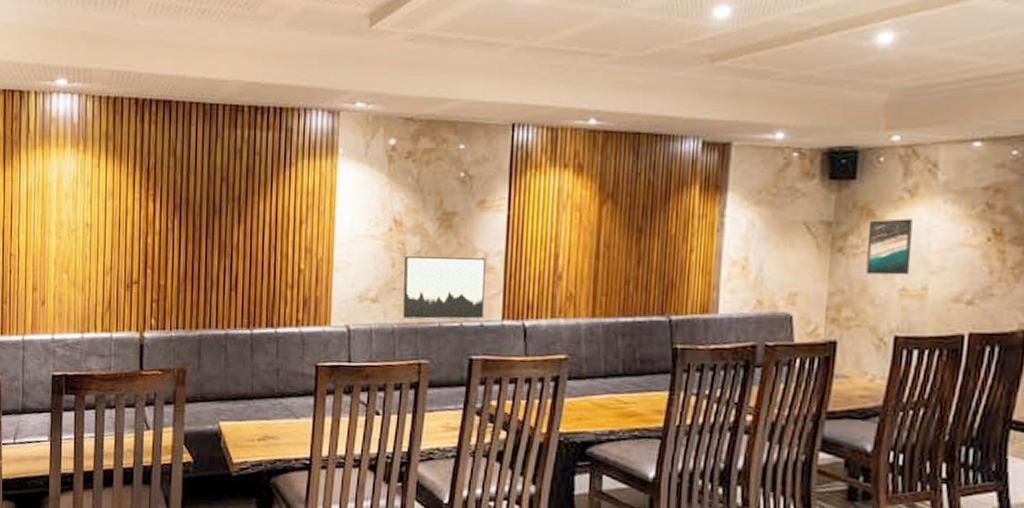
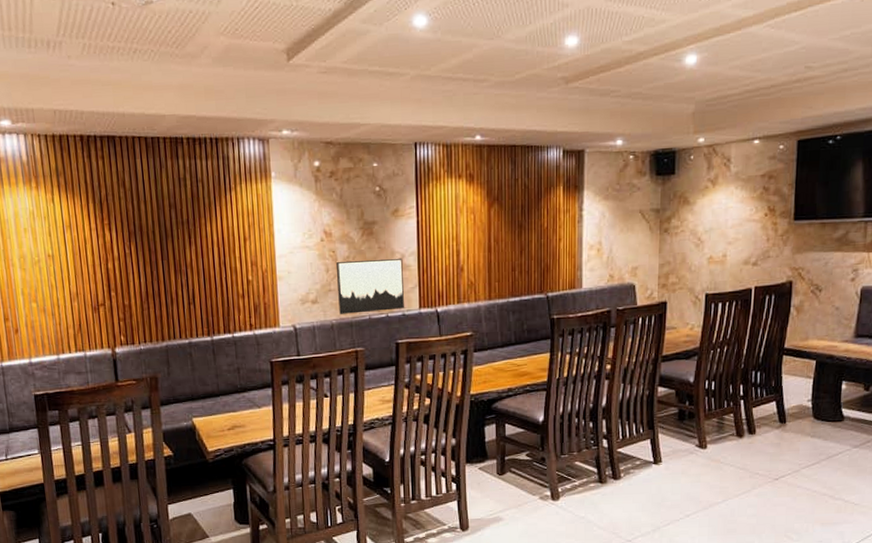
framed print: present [866,218,913,276] -> none [684,203,715,248]

